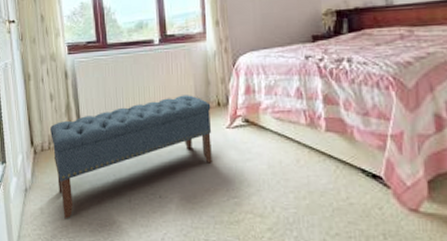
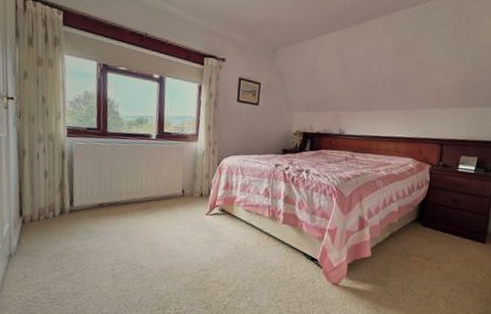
bench: present [50,95,212,219] -> none [41,184,195,283]

